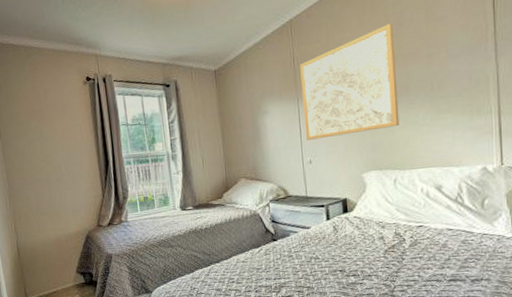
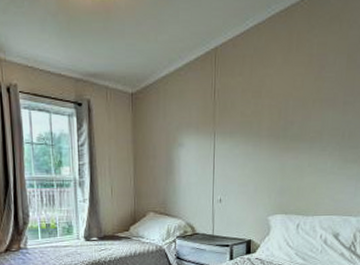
wall art: present [300,23,399,140] -> none [218,65,315,178]

